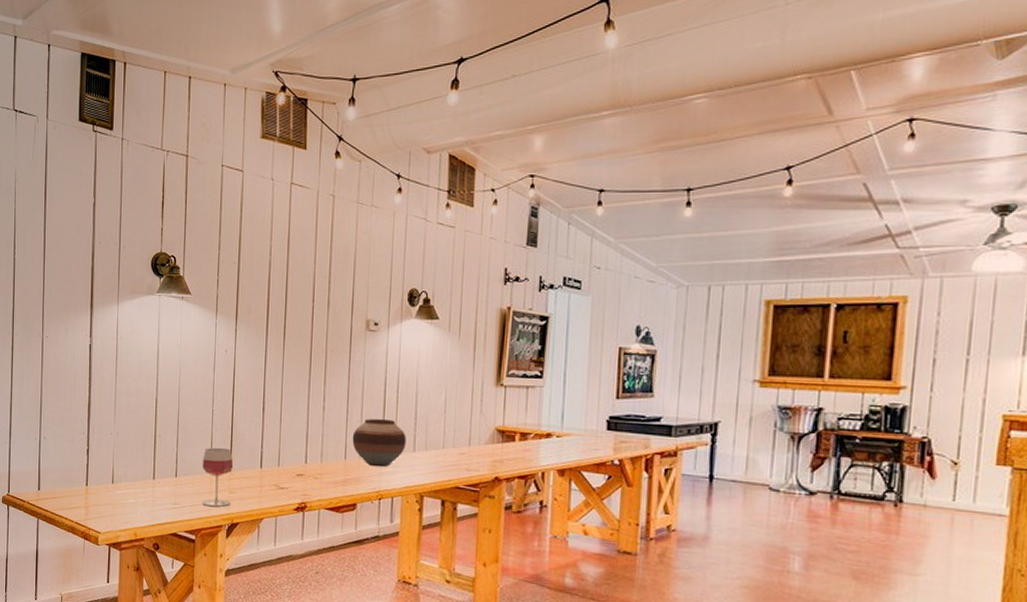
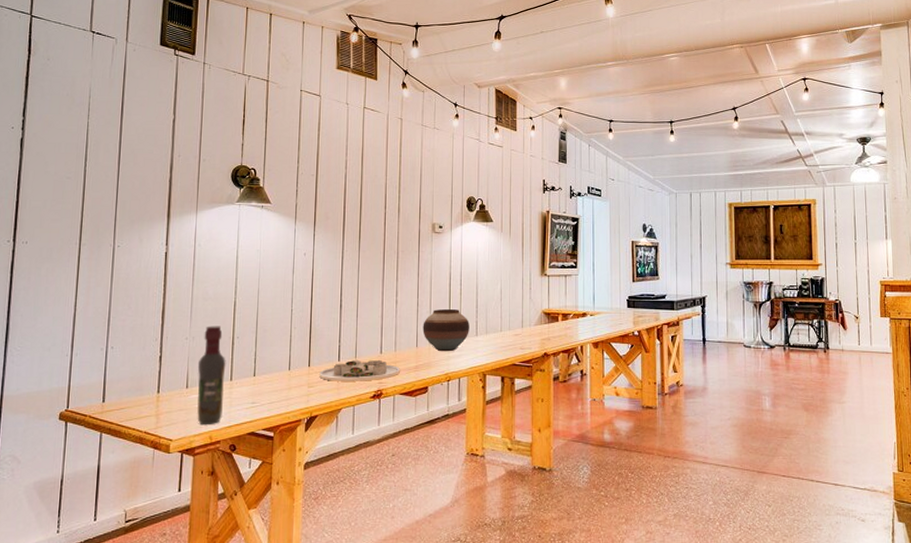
wine bottle: none [122,422,149,521] -> present [197,326,226,424]
wineglass: present [201,447,233,507] -> none [280,344,312,403]
platter: none [241,467,326,492] -> present [319,359,400,381]

